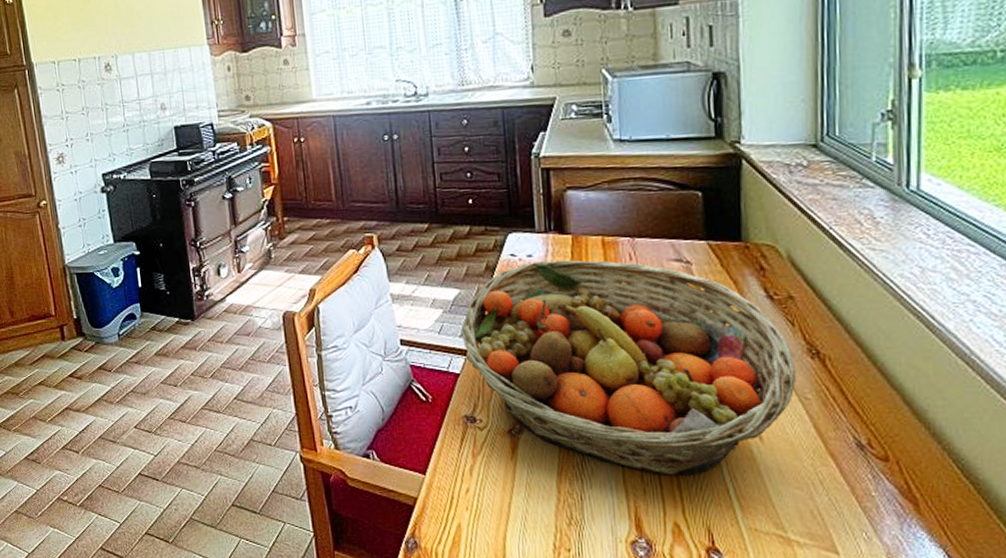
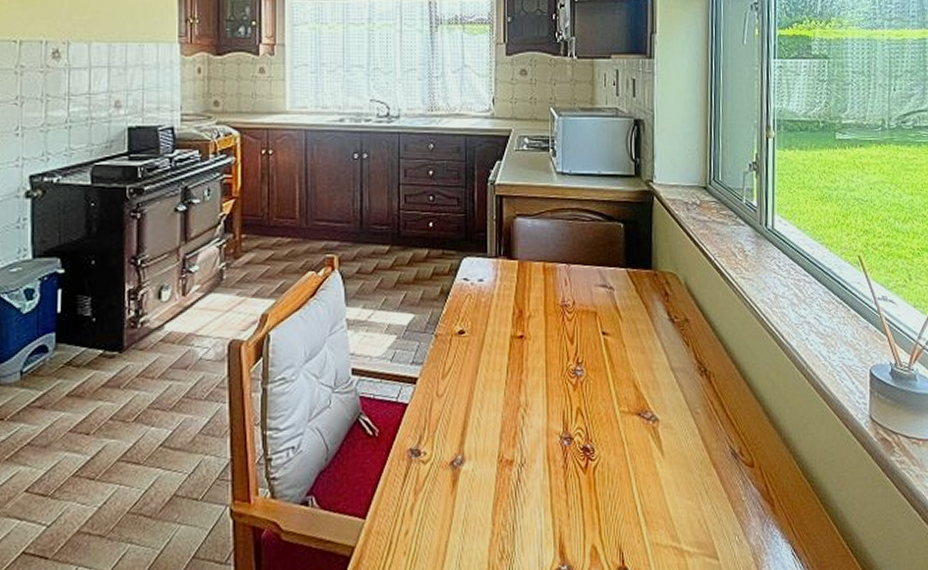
fruit basket: present [460,260,797,476] -> none [412,285,690,497]

